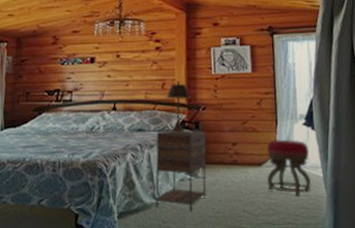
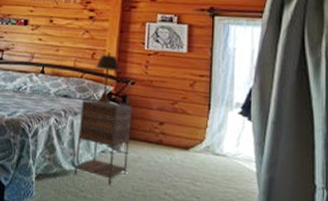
stool: present [266,139,311,197] -> none [193,125,242,188]

